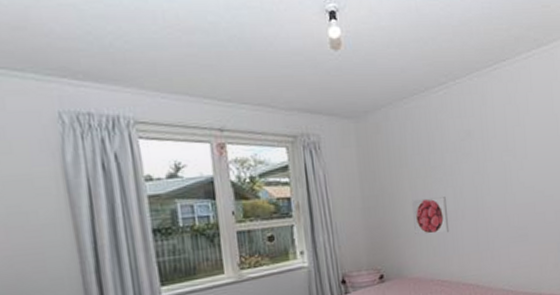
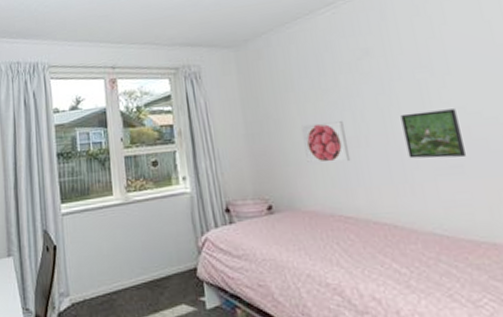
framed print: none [489,188,531,230] -> present [400,109,467,159]

